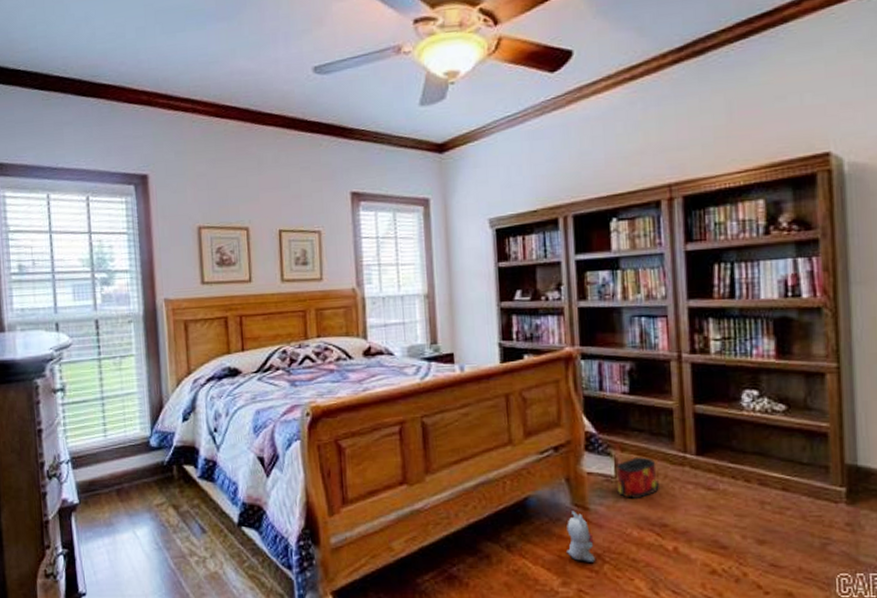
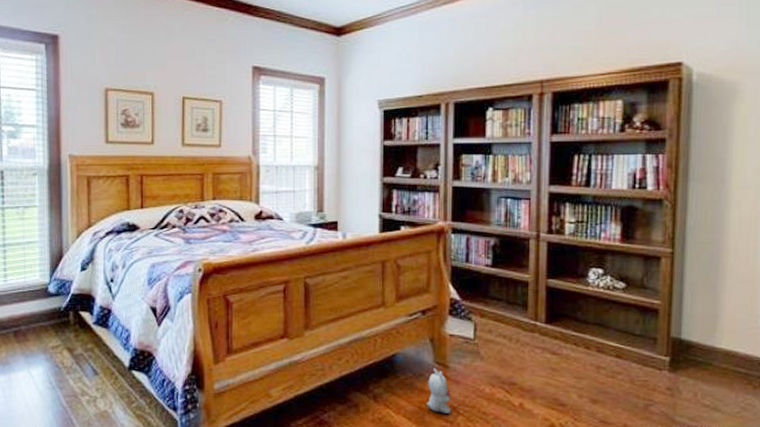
bag: present [616,457,659,498] -> none [475,323,511,359]

